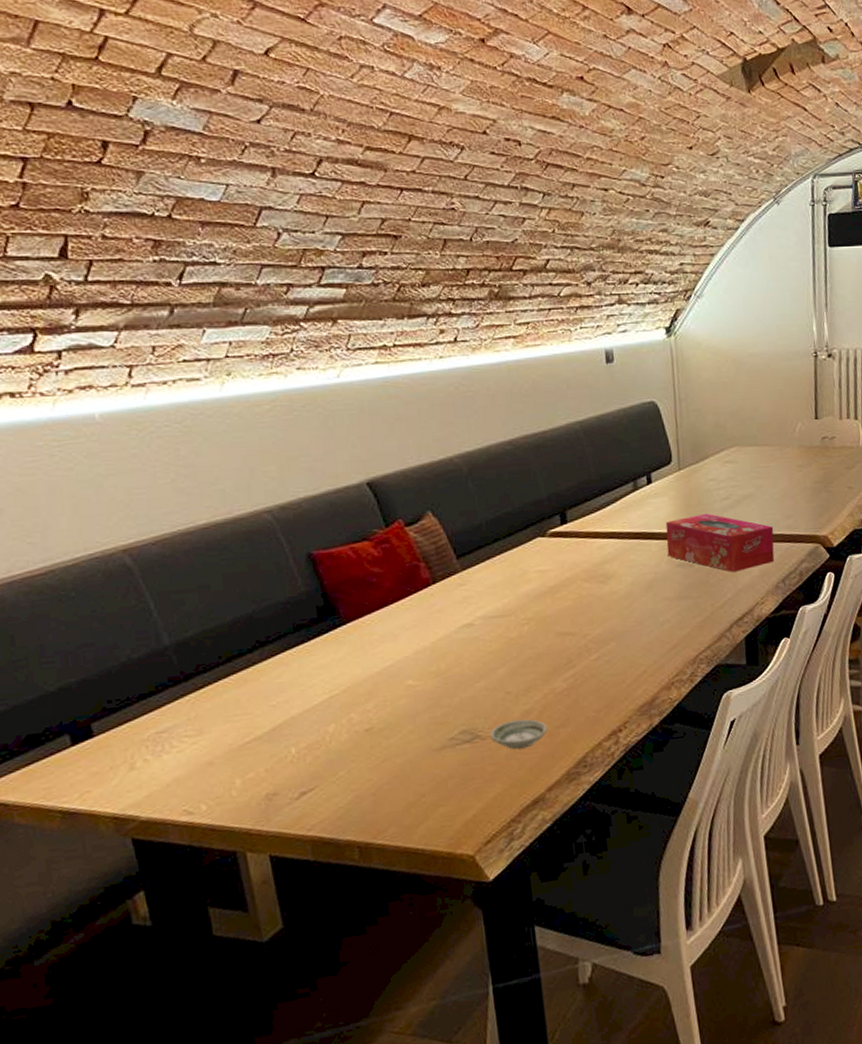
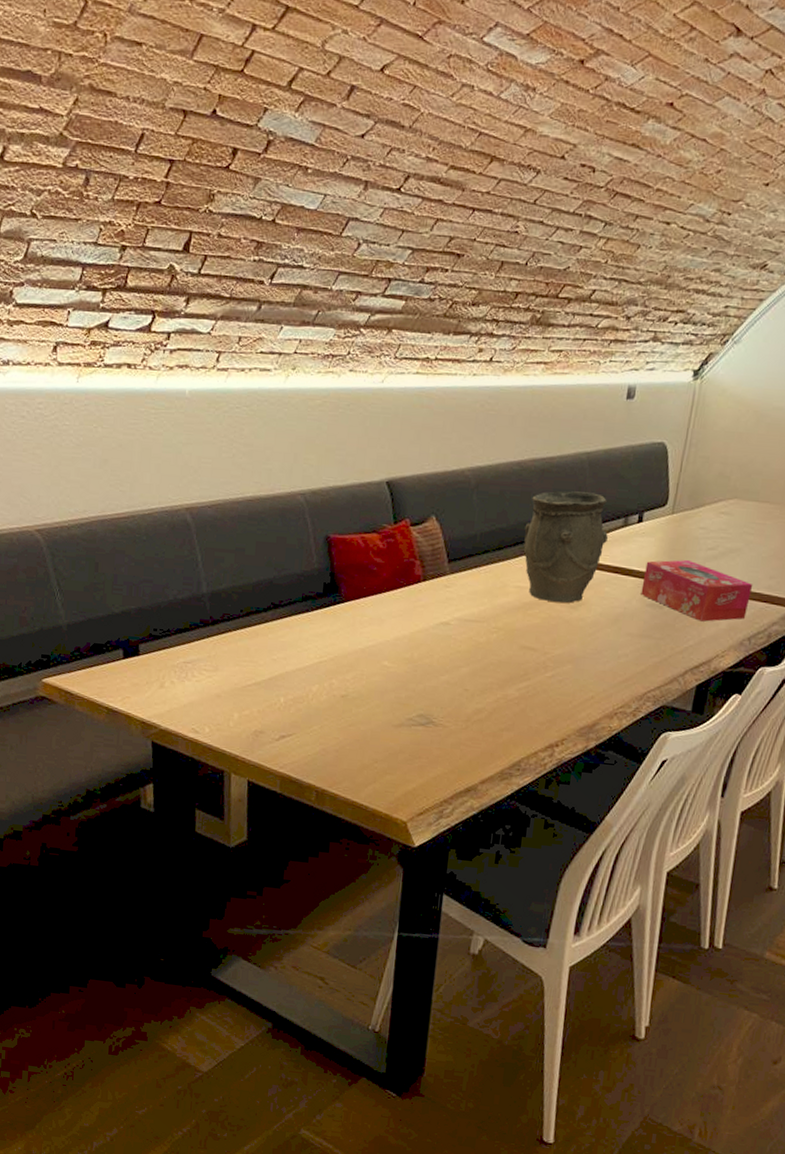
saucer: present [490,719,548,750] -> none [442,715,494,742]
vase: none [532,461,621,581] -> present [523,491,608,603]

